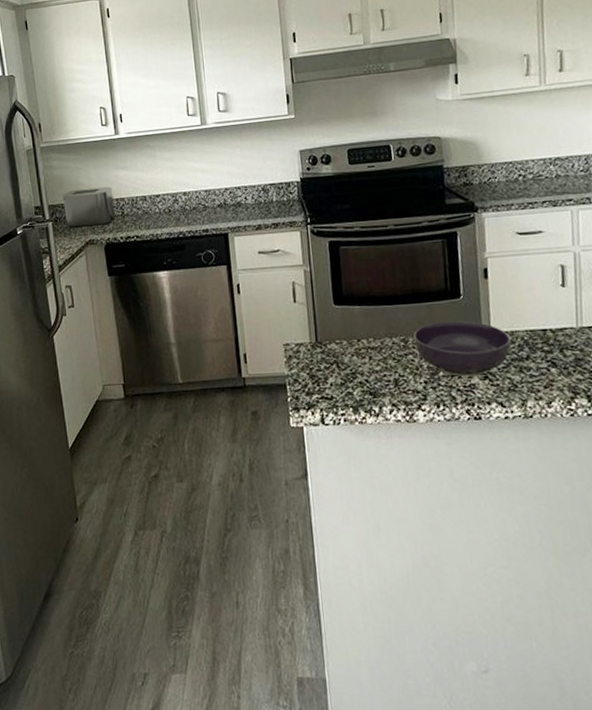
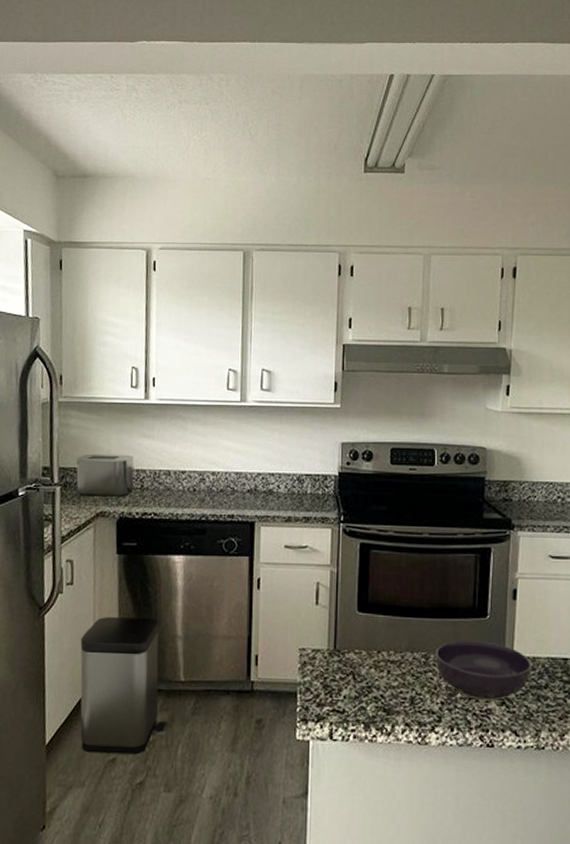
pedal bin: none [87,330,174,452] -> present [80,617,170,755]

